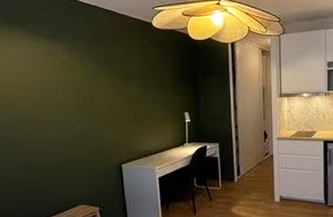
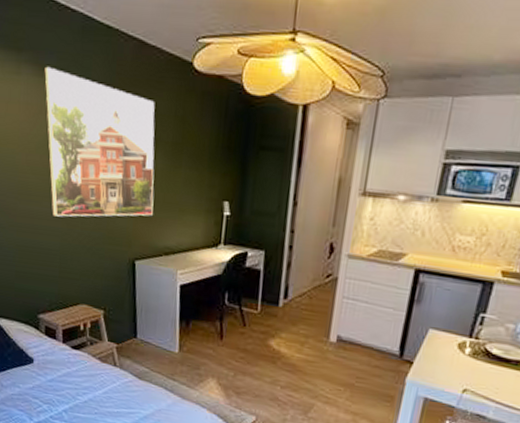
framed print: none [41,34,132,140] -> present [44,66,155,217]

